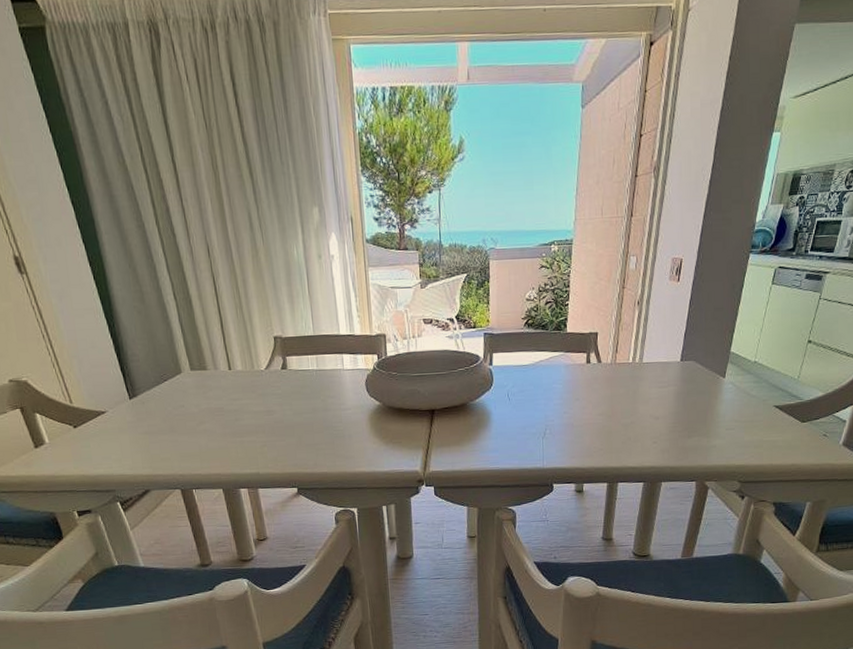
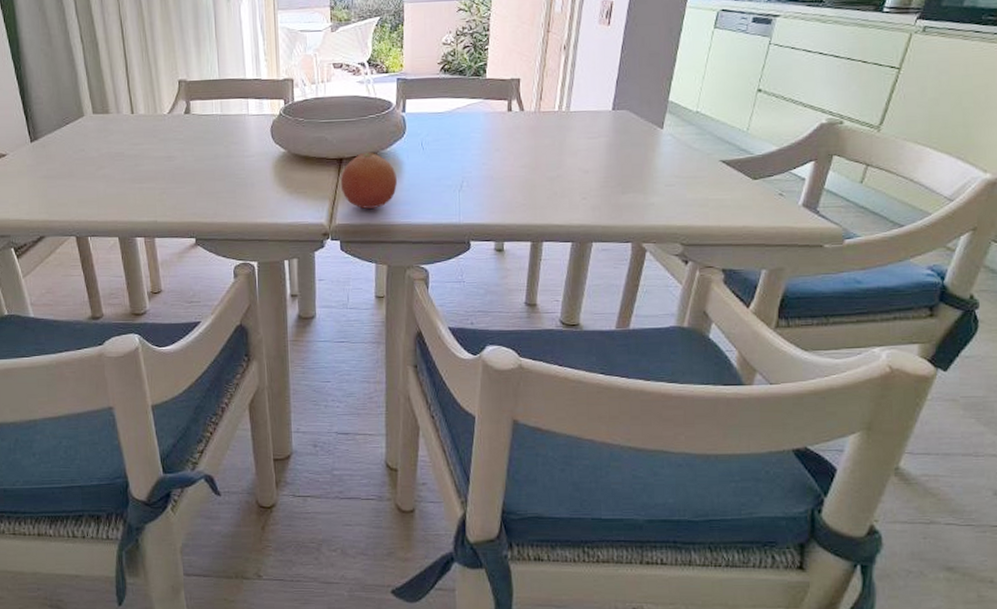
fruit: none [432,403,486,457] -> present [340,152,397,209]

